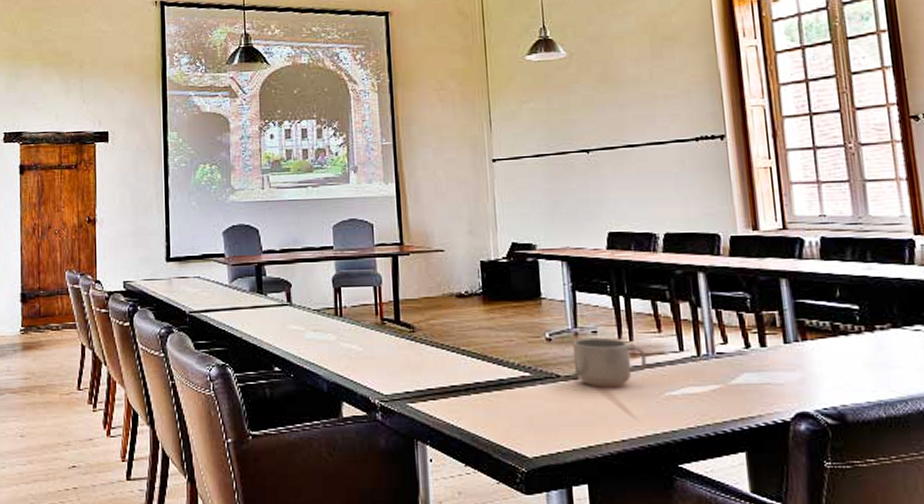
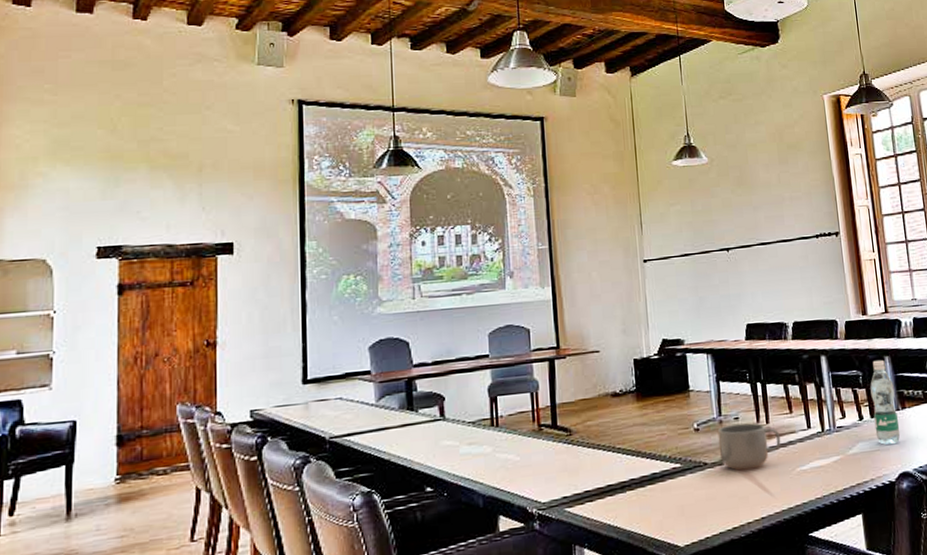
bottle: none [760,282,799,378] -> present [870,360,901,445]

